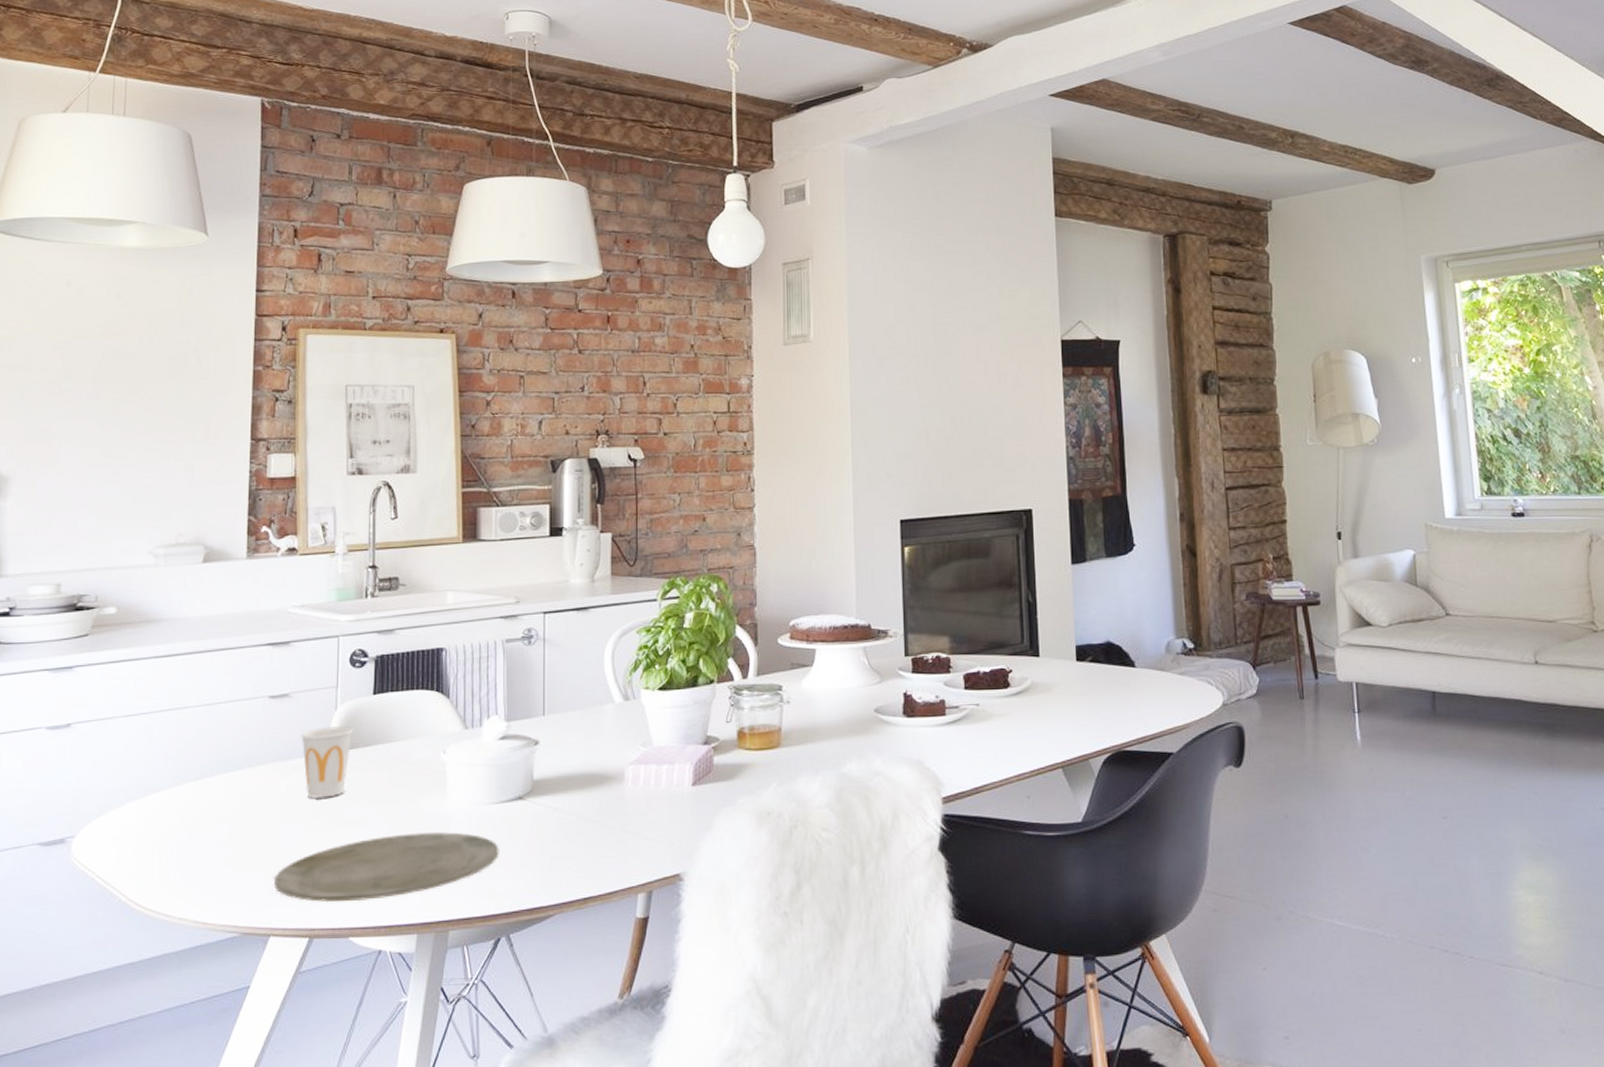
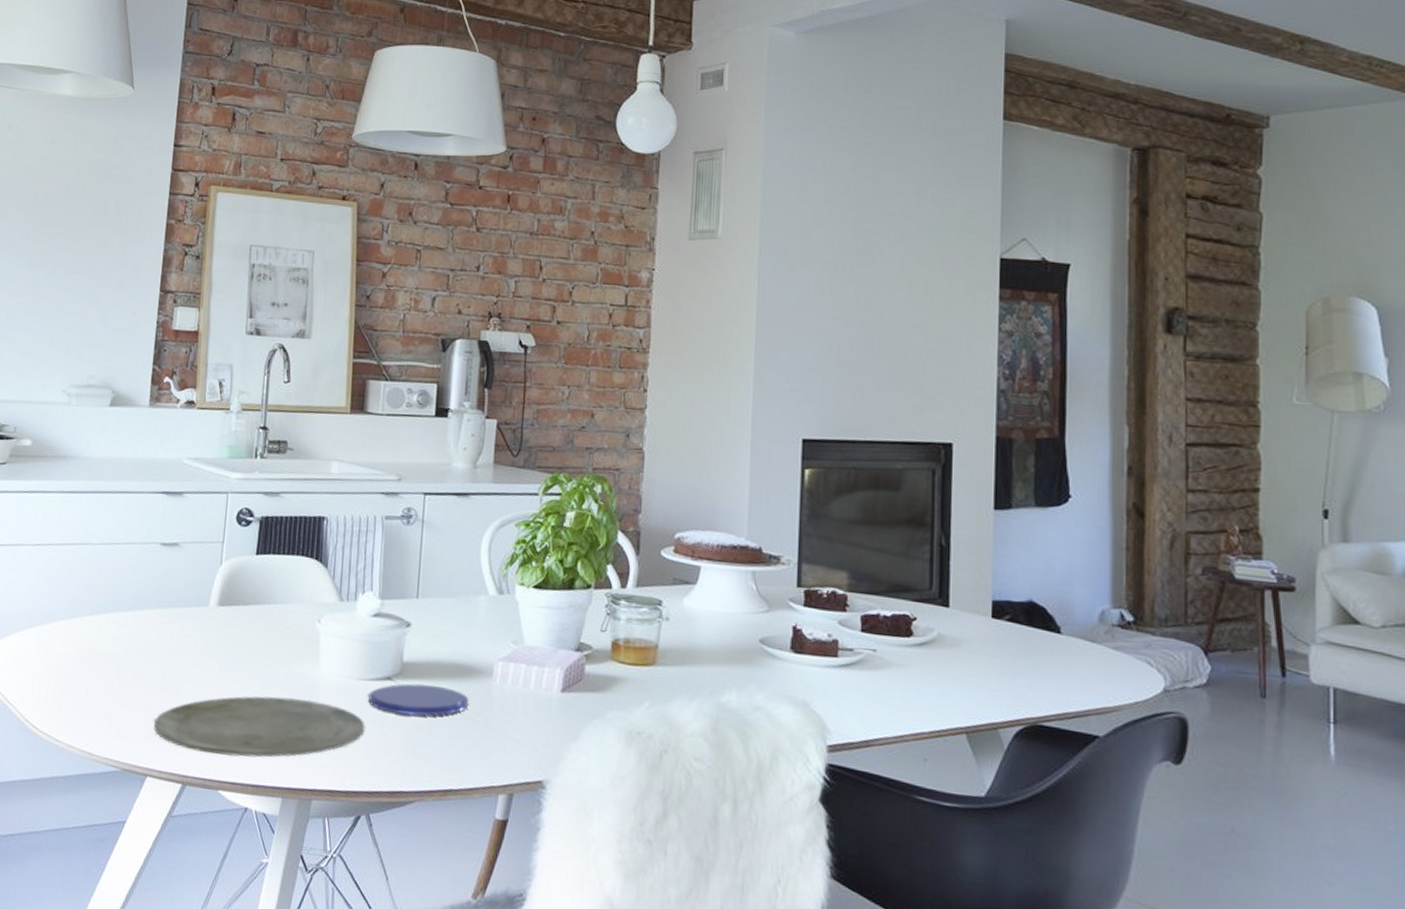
cup: present [301,726,354,800] -> none [187,580,236,651]
saucer: none [501,798,603,832] -> present [368,683,469,716]

